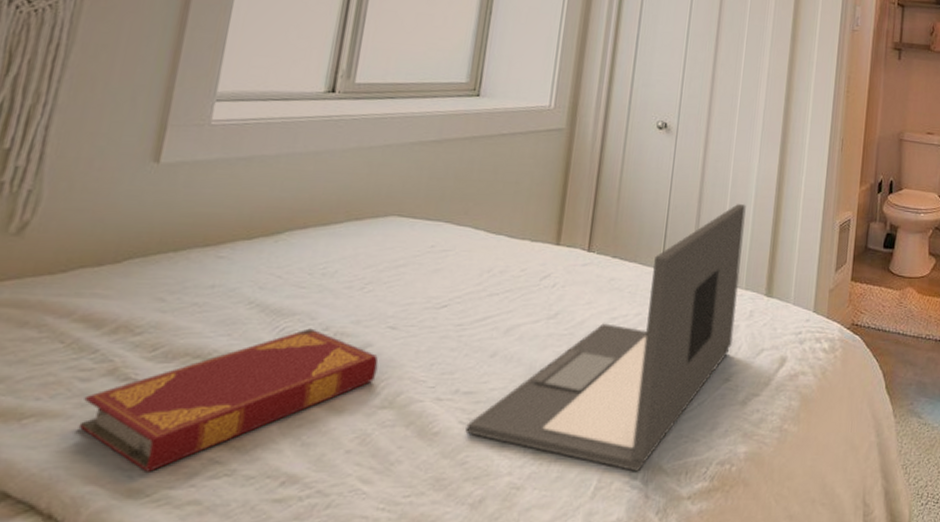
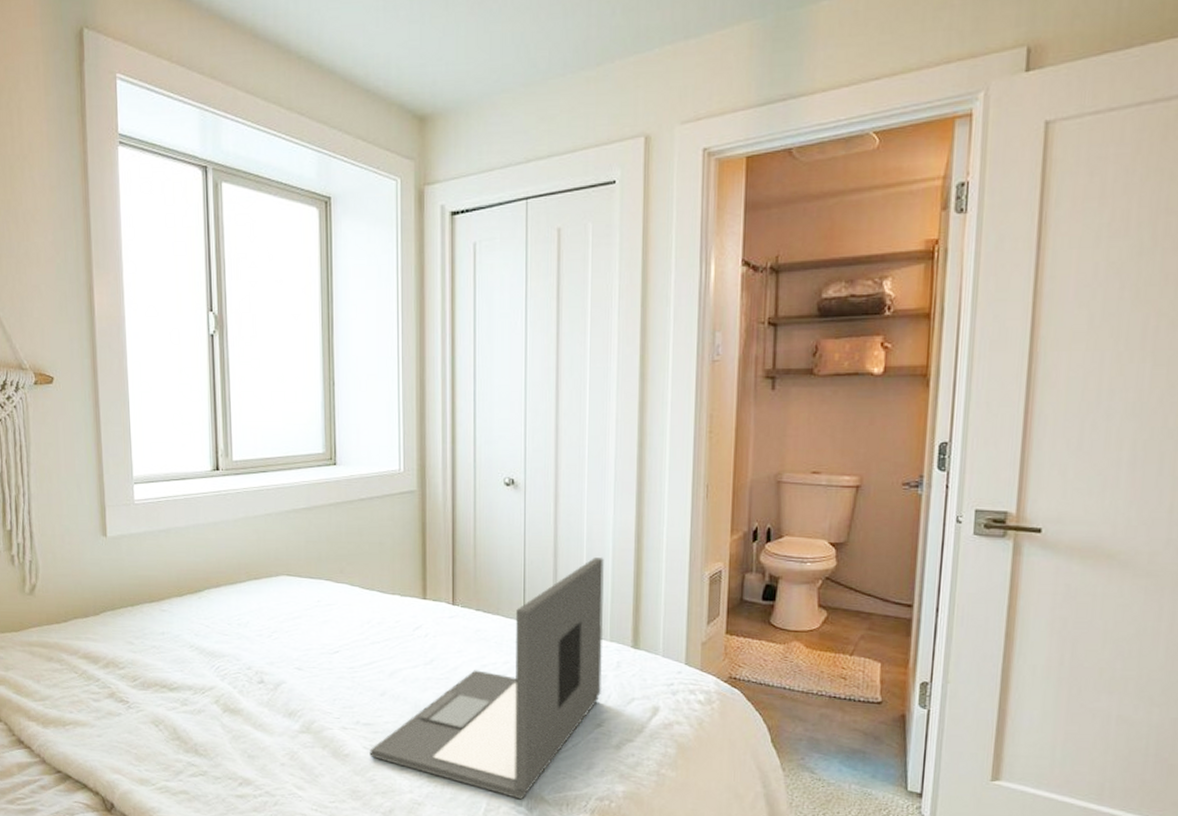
hardback book: present [78,328,379,472] -> none [99,667,293,768]

